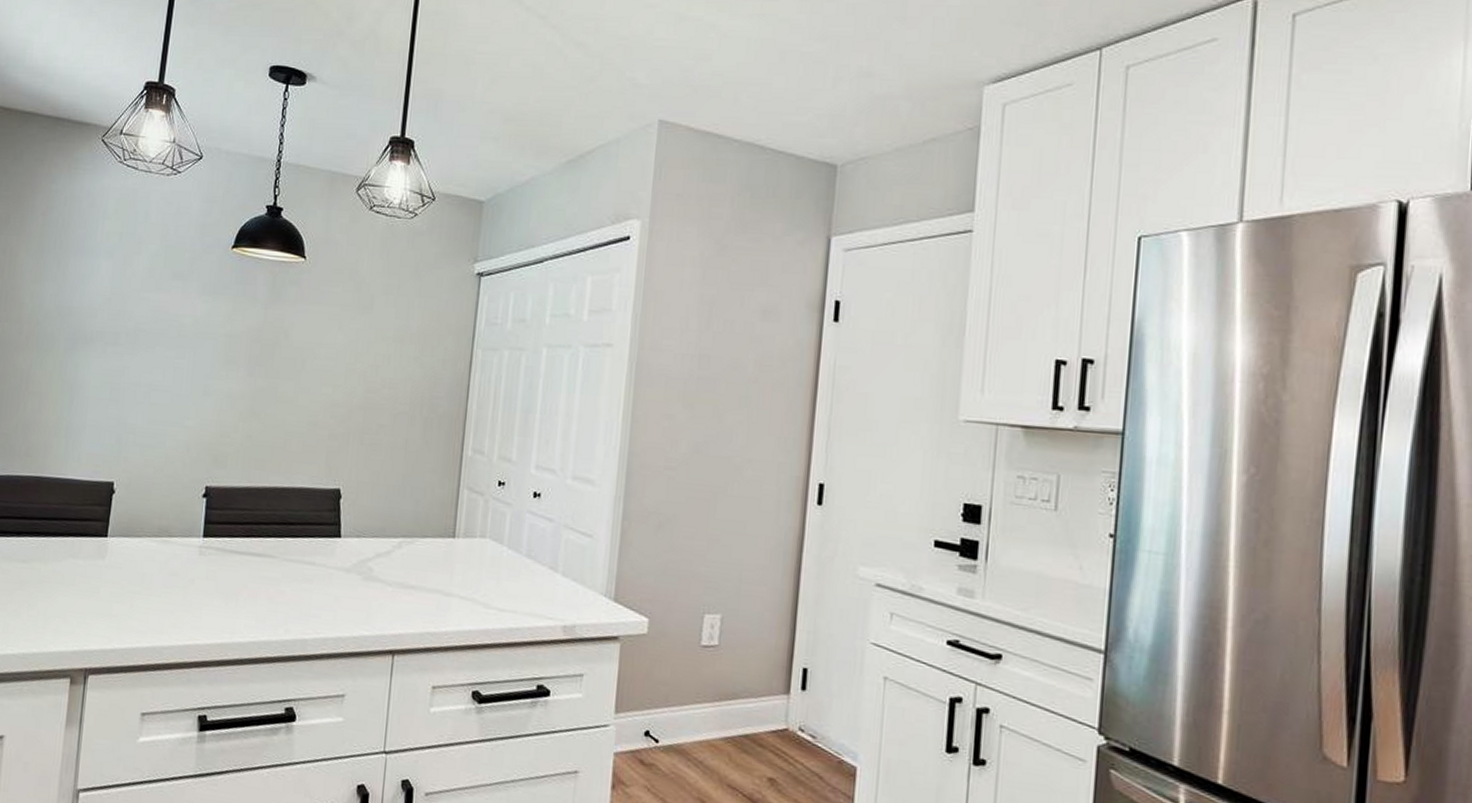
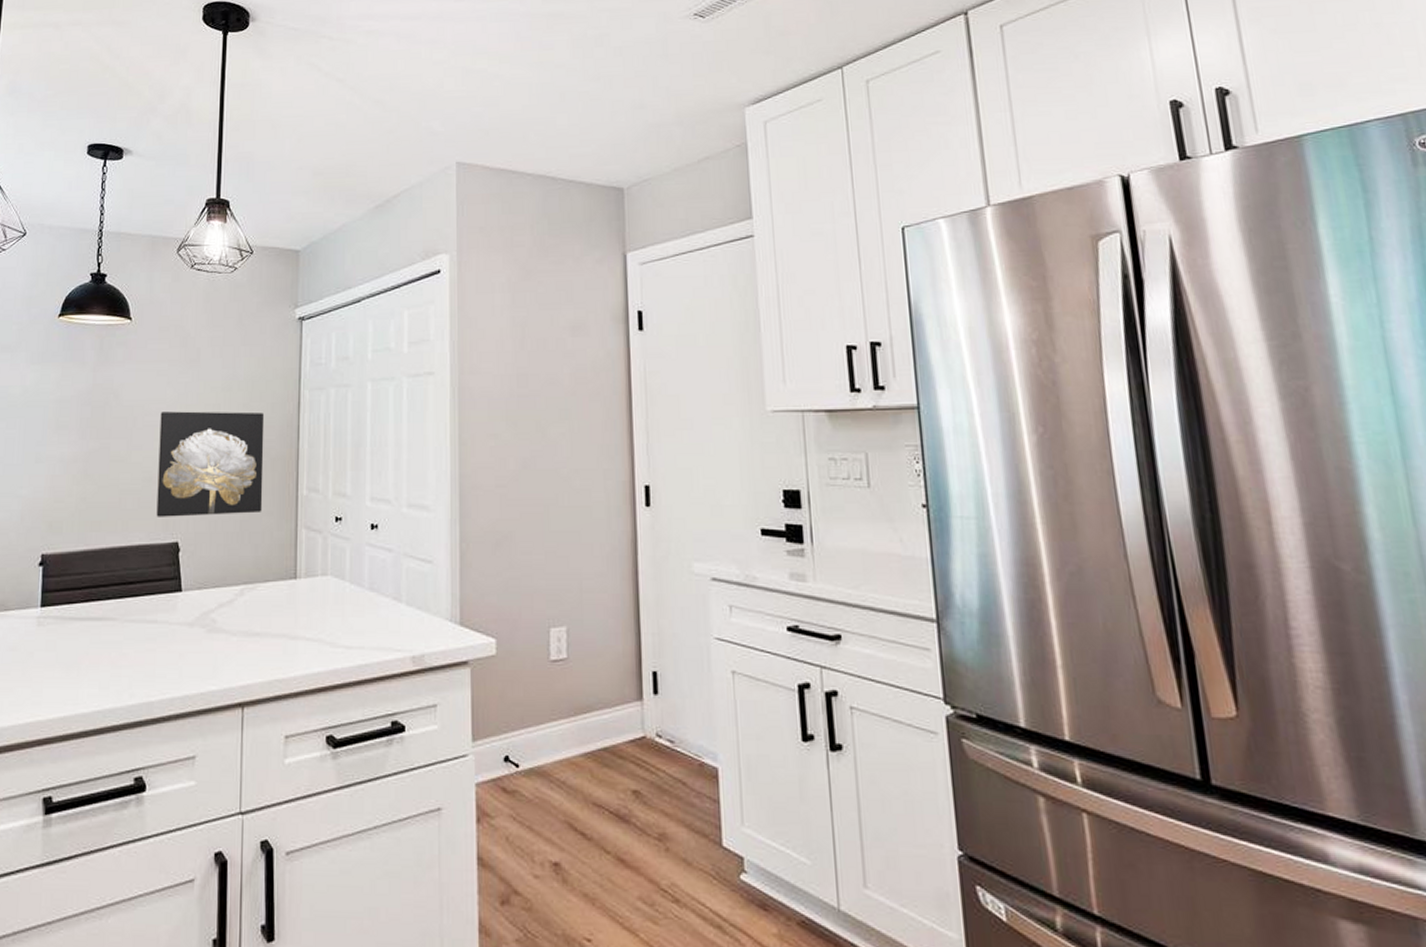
wall art: none [320,357,435,469] -> present [156,411,265,517]

